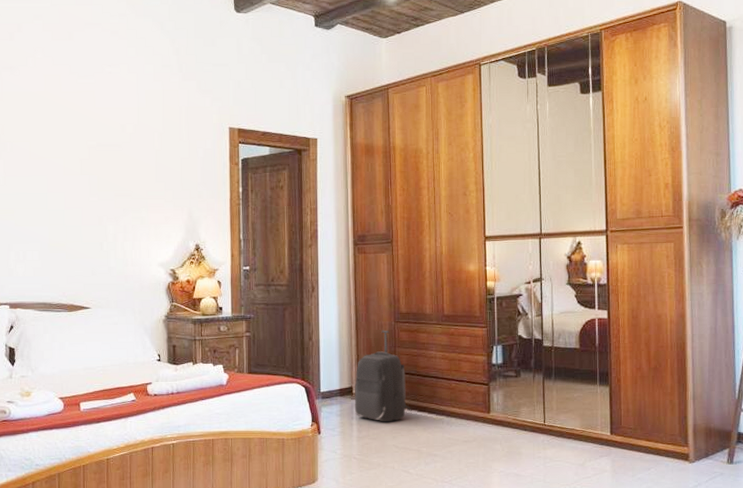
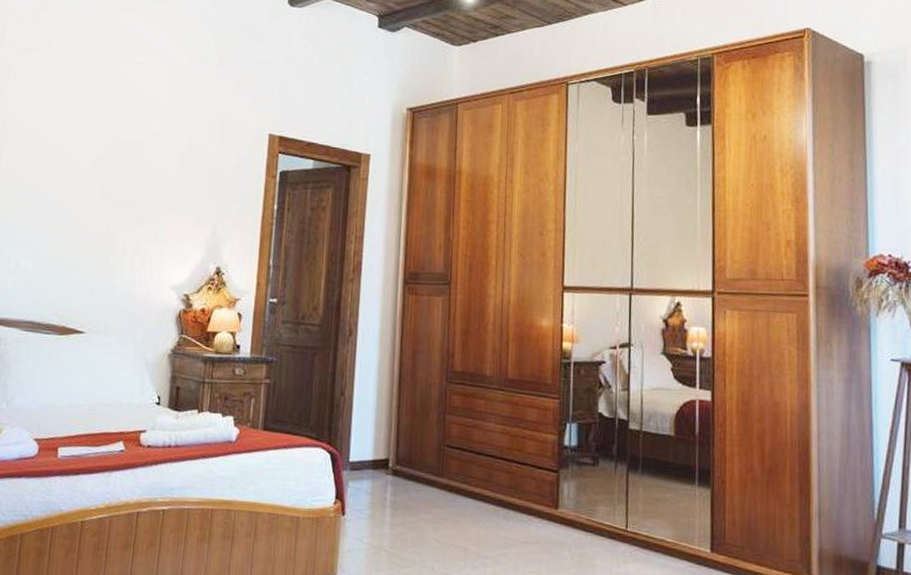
rolling backpack: present [354,330,413,422] -> none [389,390,462,508]

